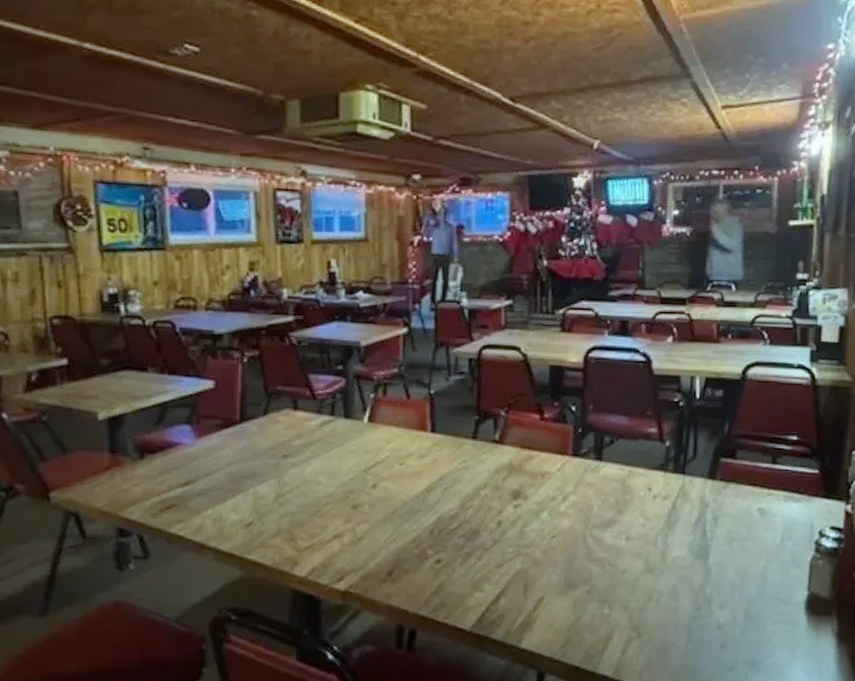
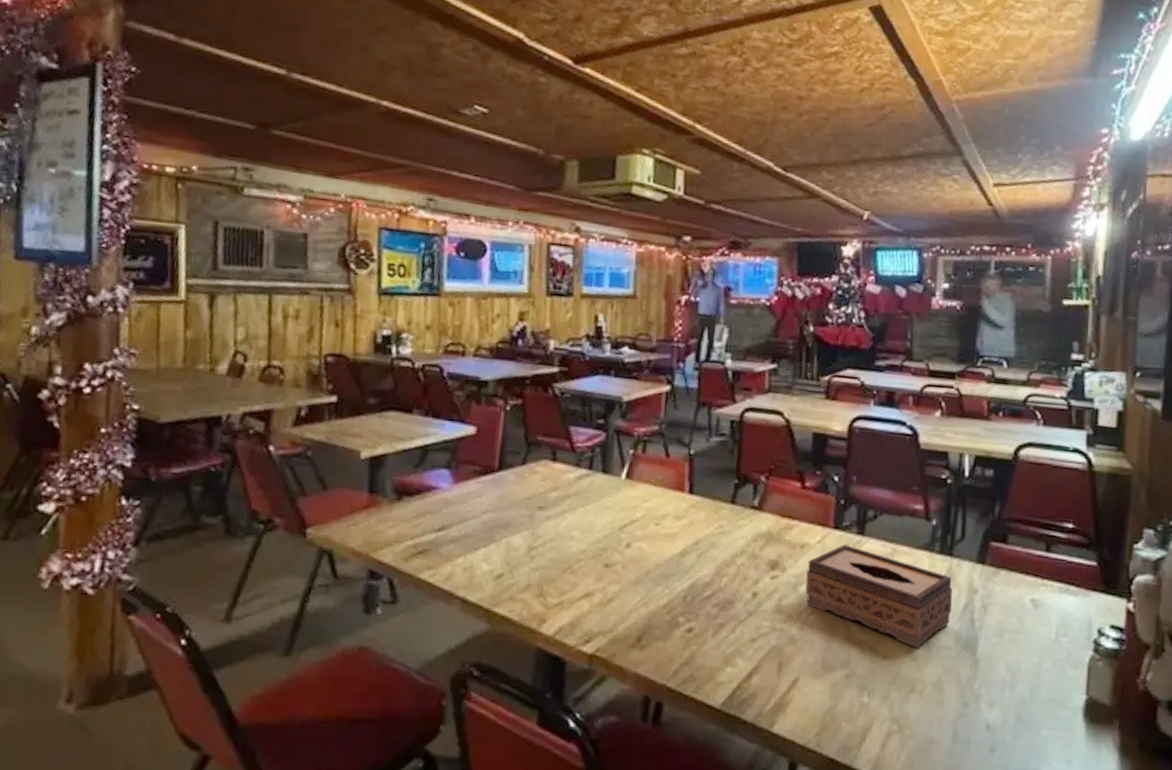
tissue box: none [547,470,686,561] -> present [805,544,953,648]

